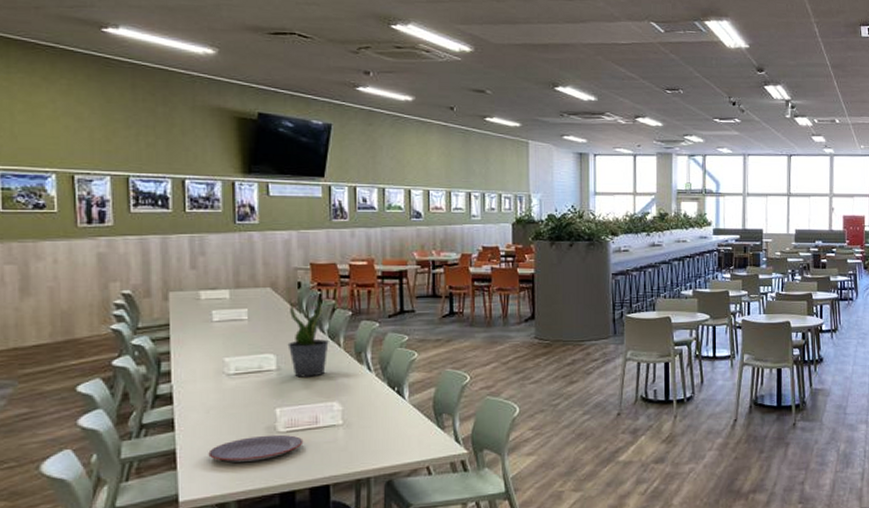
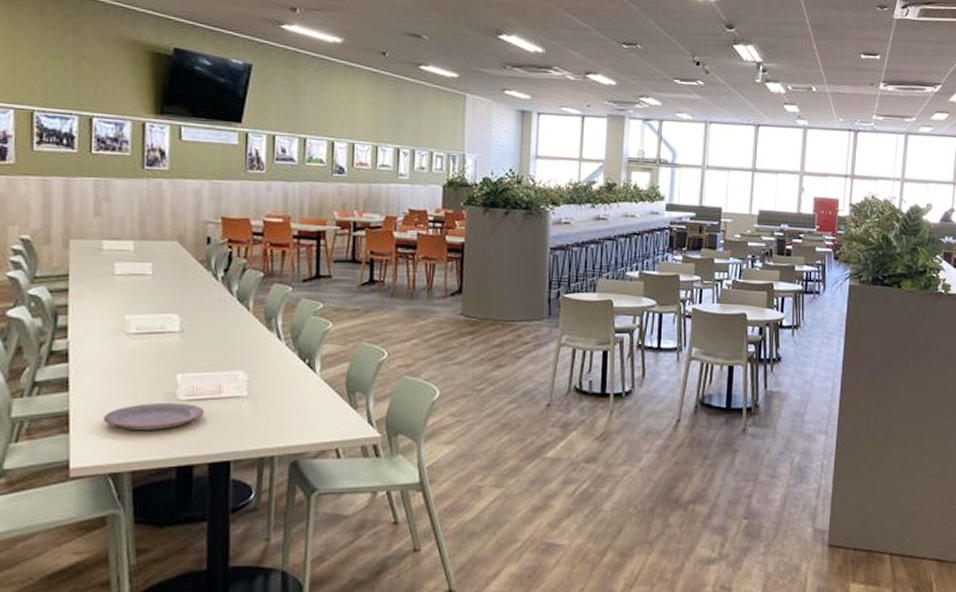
potted plant: present [287,297,329,378] -> none [193,254,237,342]

